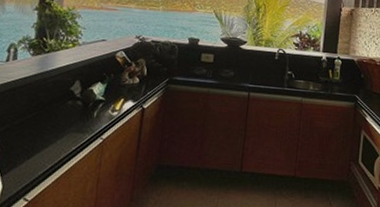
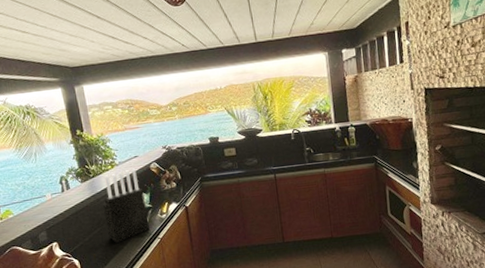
knife block: none [43,52,101,135] -> present [103,168,150,243]

